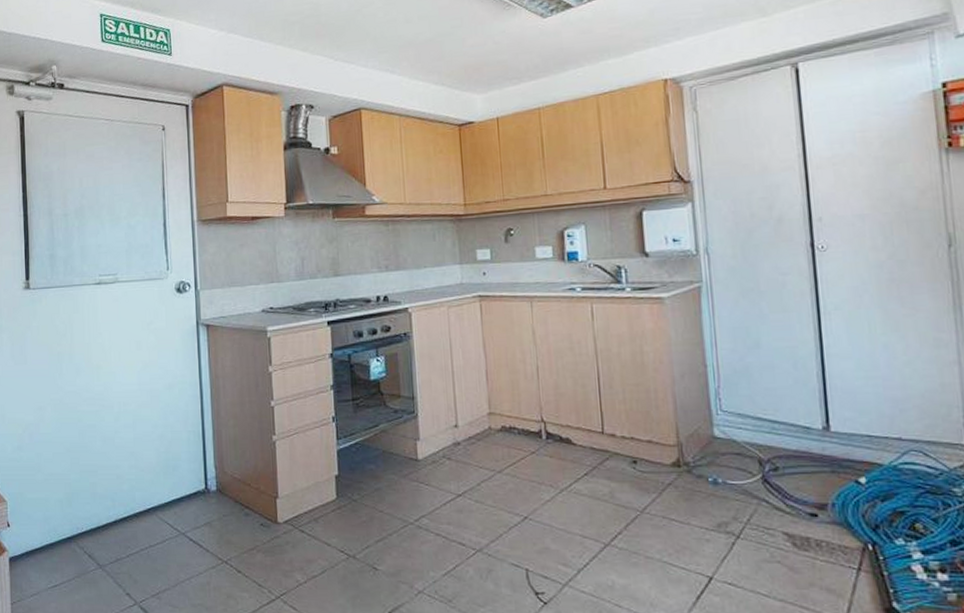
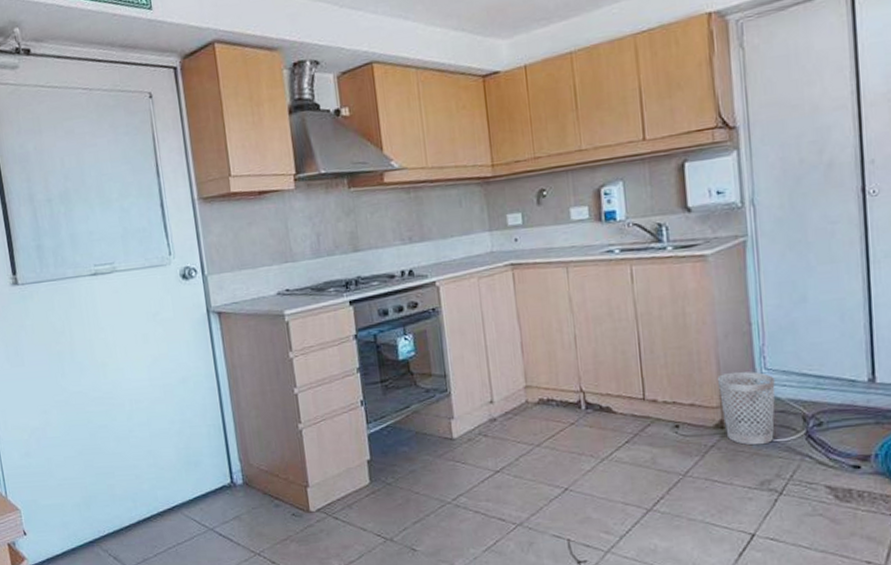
wastebasket: none [675,411,731,486] -> present [718,371,776,446]

